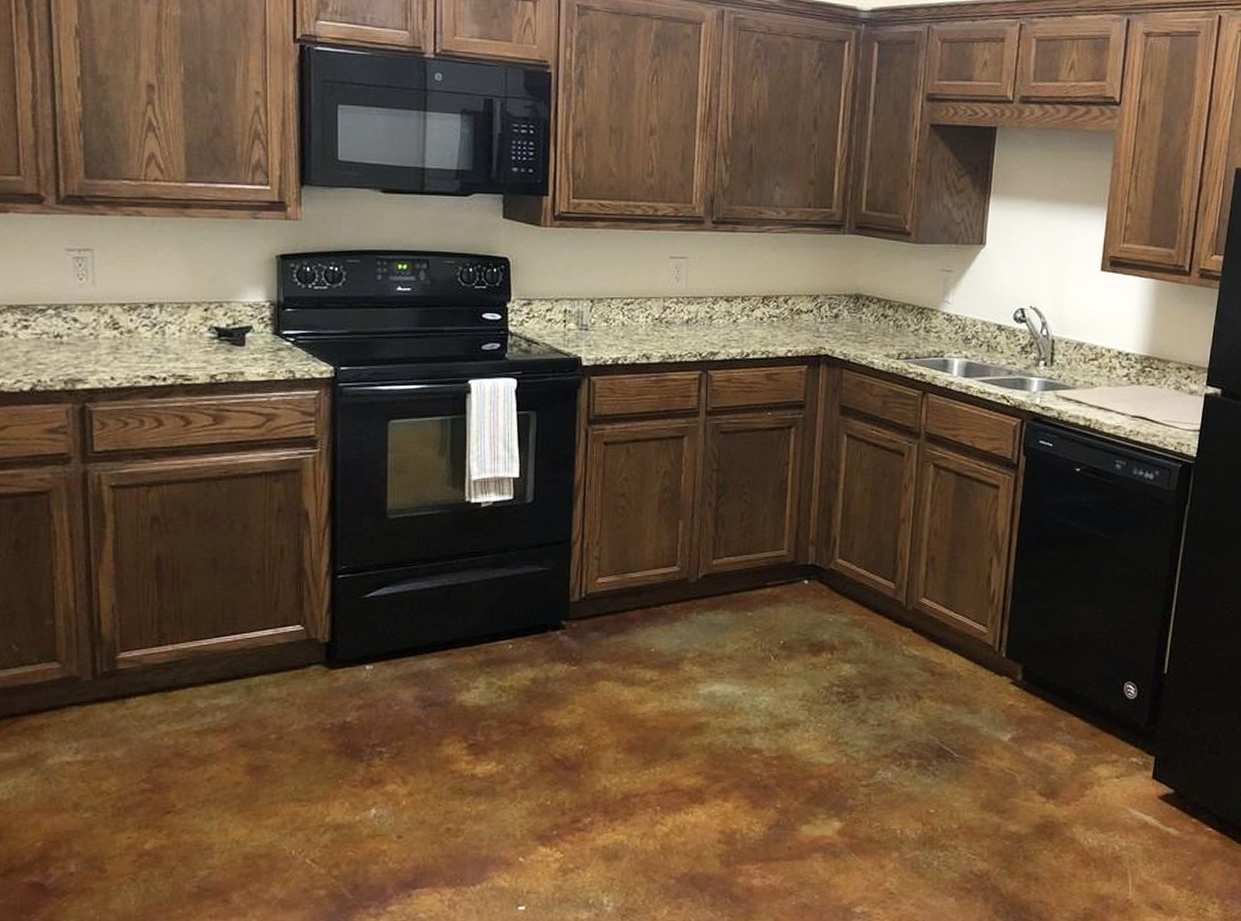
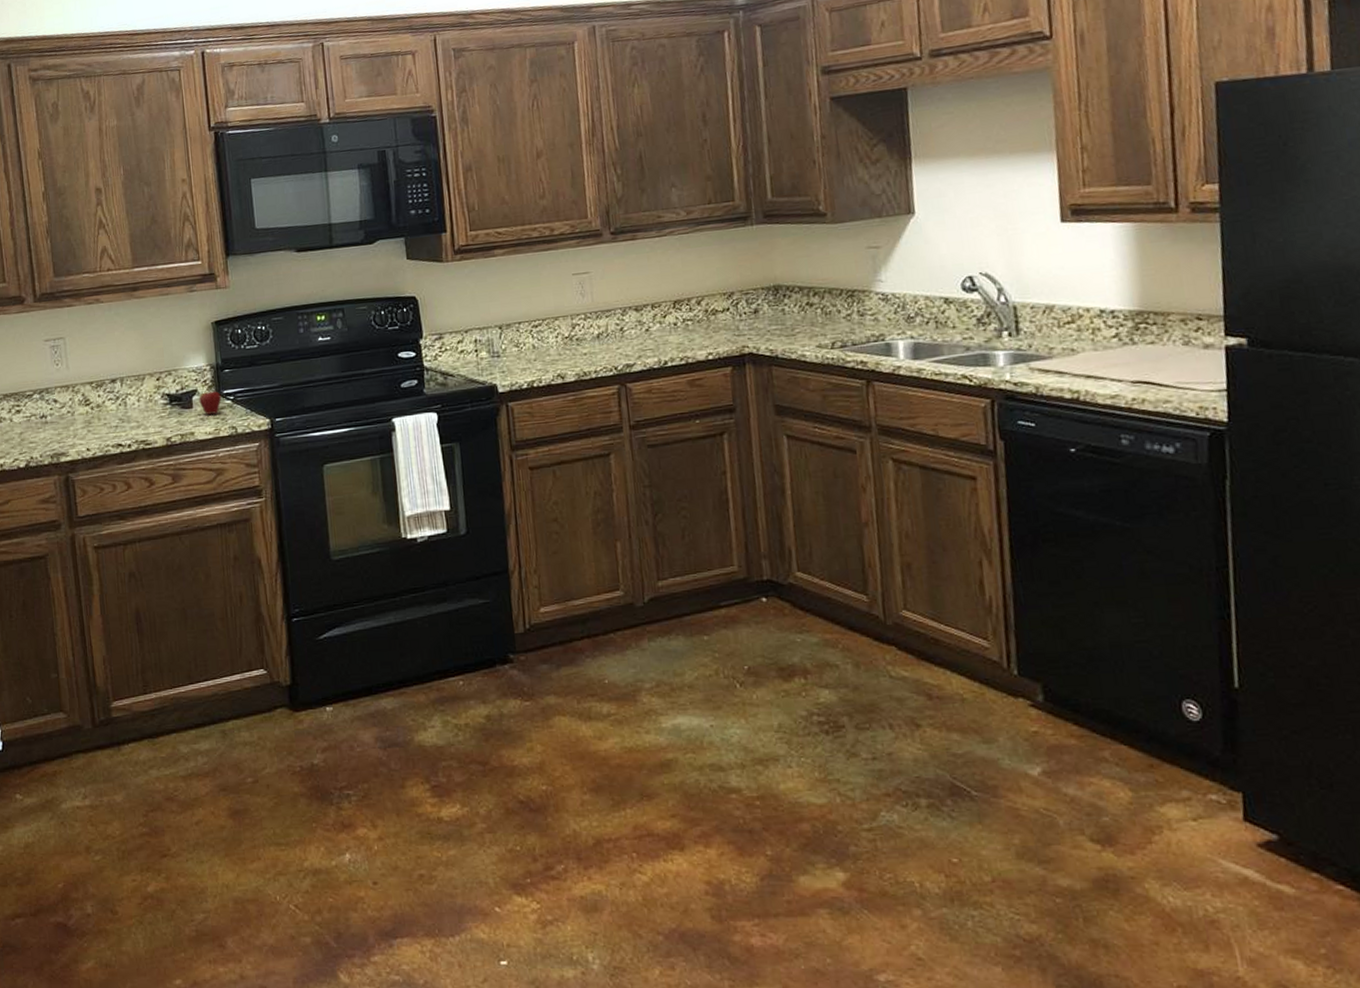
fruit: none [253,319,280,355] -> present [198,381,222,415]

